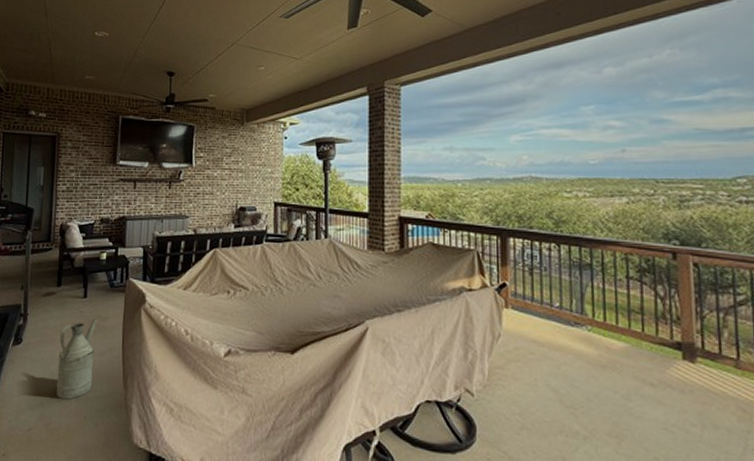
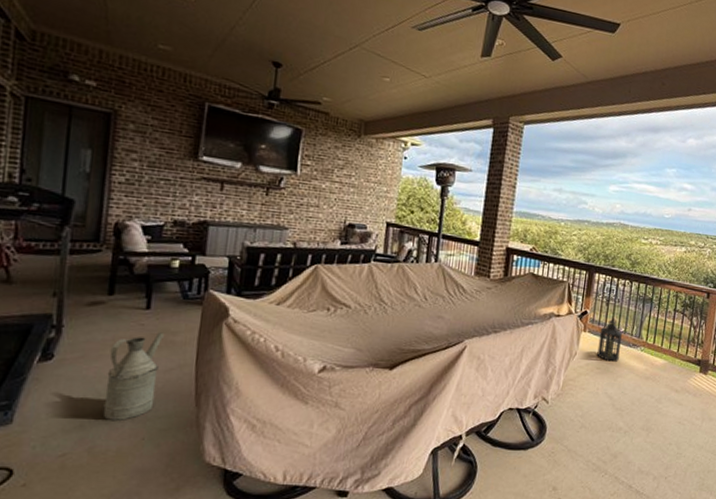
lantern: none [526,289,560,345] -> present [597,317,623,362]

